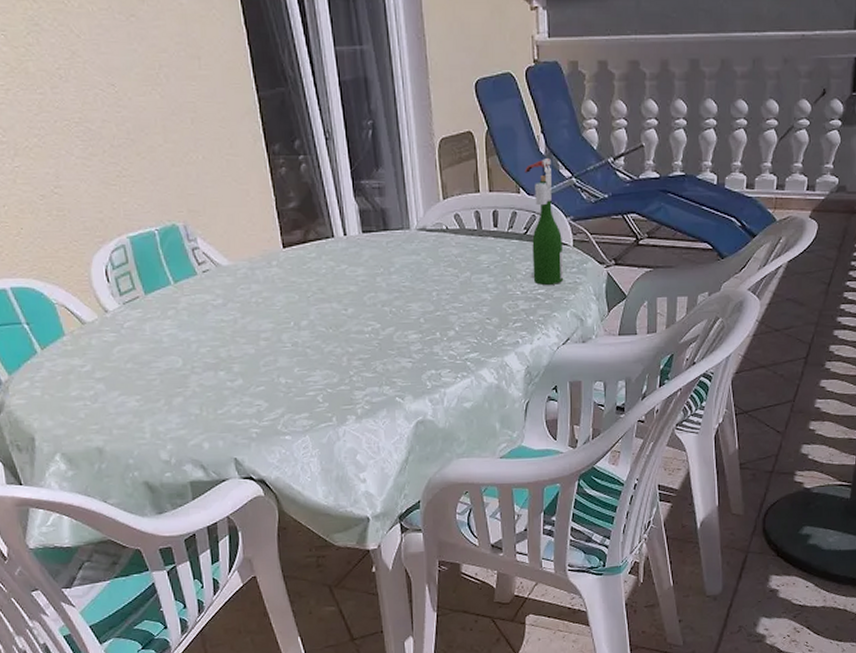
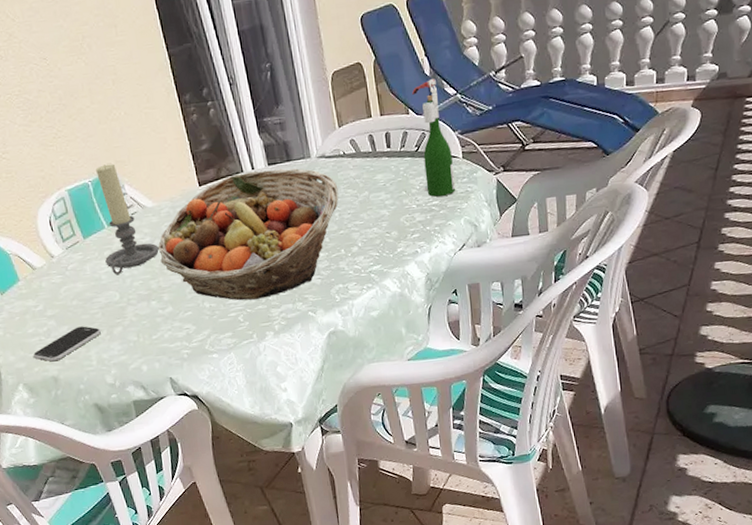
smartphone: none [75,393,159,431] -> present [33,326,102,362]
candle holder: none [165,213,232,339] -> present [96,163,159,276]
fruit basket: none [230,238,438,379] -> present [157,168,339,301]

